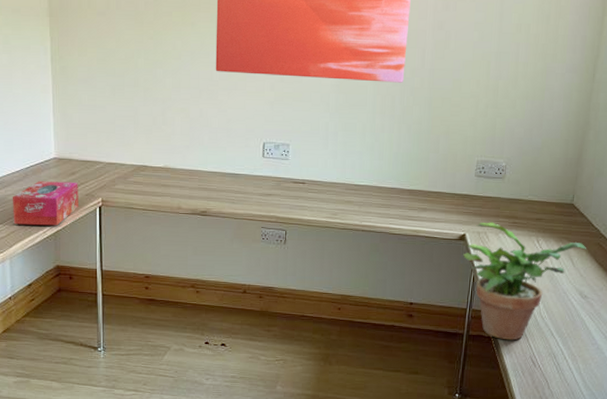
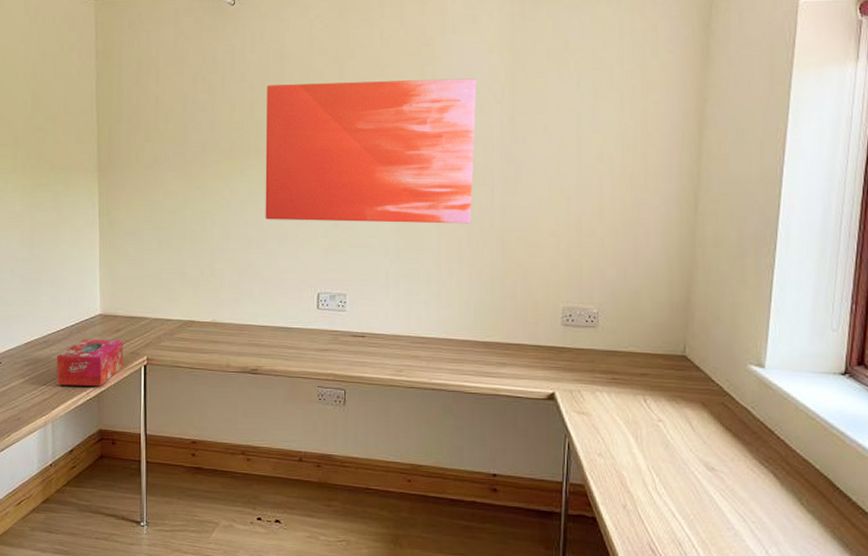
potted plant: present [463,222,586,341] -> none [554,378,707,523]

